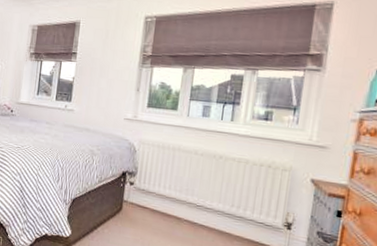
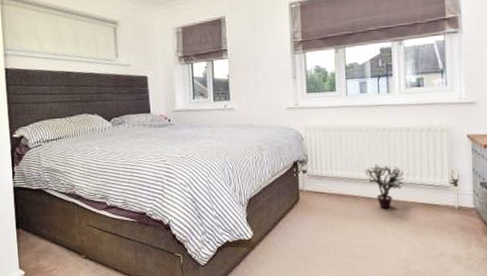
potted plant: none [194,190,235,238] -> present [365,164,405,209]

